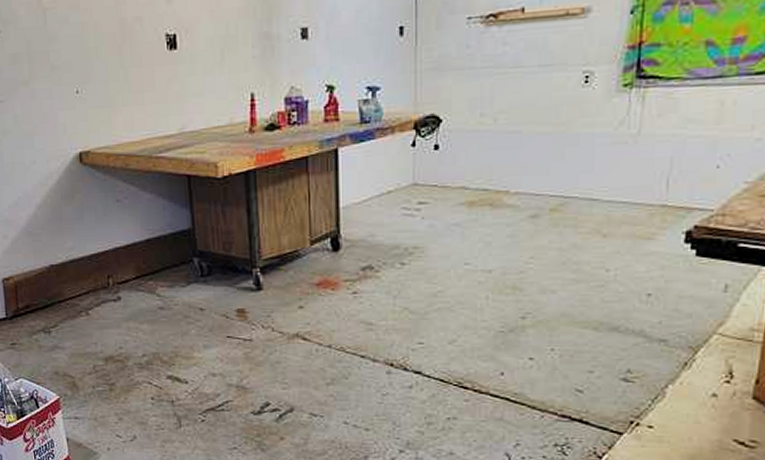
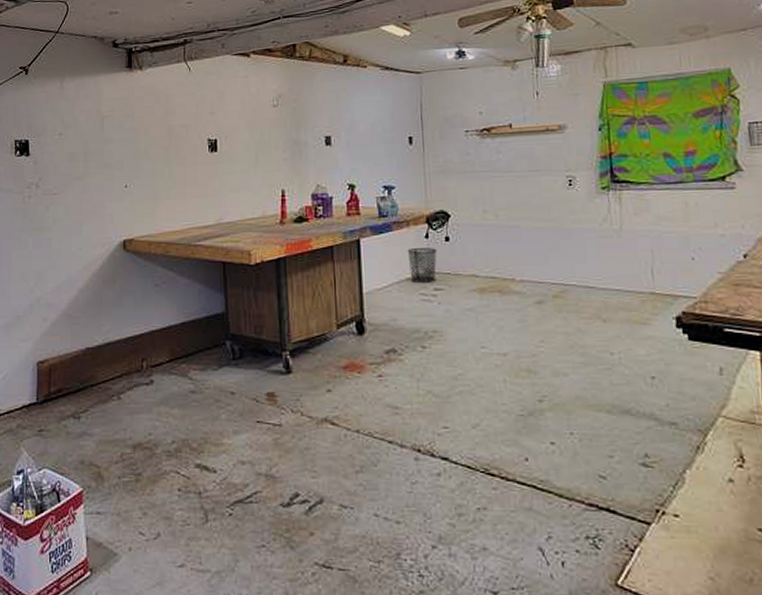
waste bin: none [390,156,424,197] -> present [407,247,437,284]

